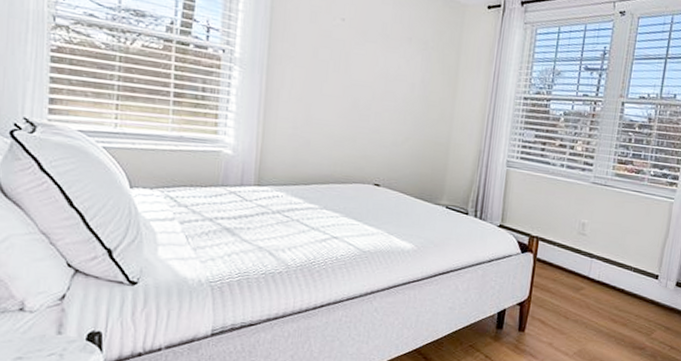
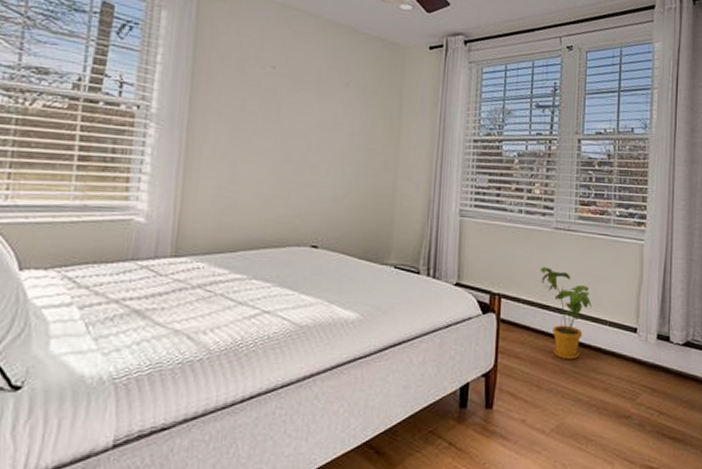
house plant: none [576,215,620,298] -> present [540,266,592,360]

